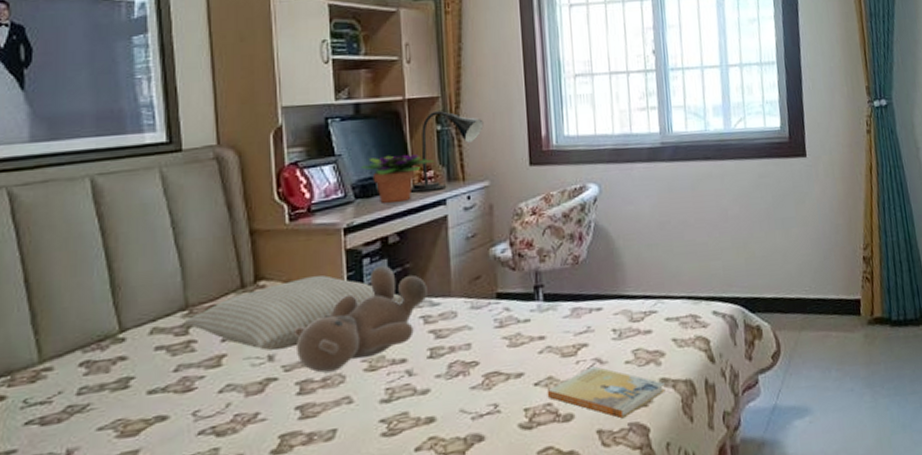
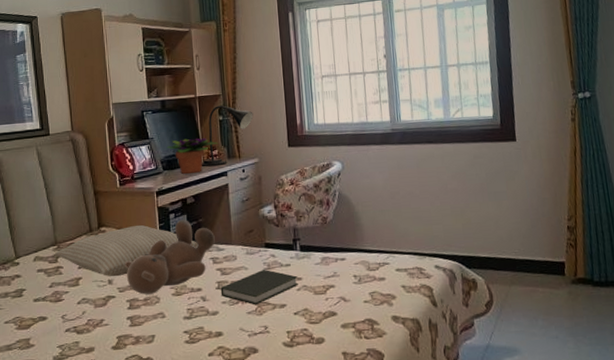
book: none [433,328,540,377] -> present [220,270,298,305]
book: present [547,366,665,419] -> none [303,303,396,345]

